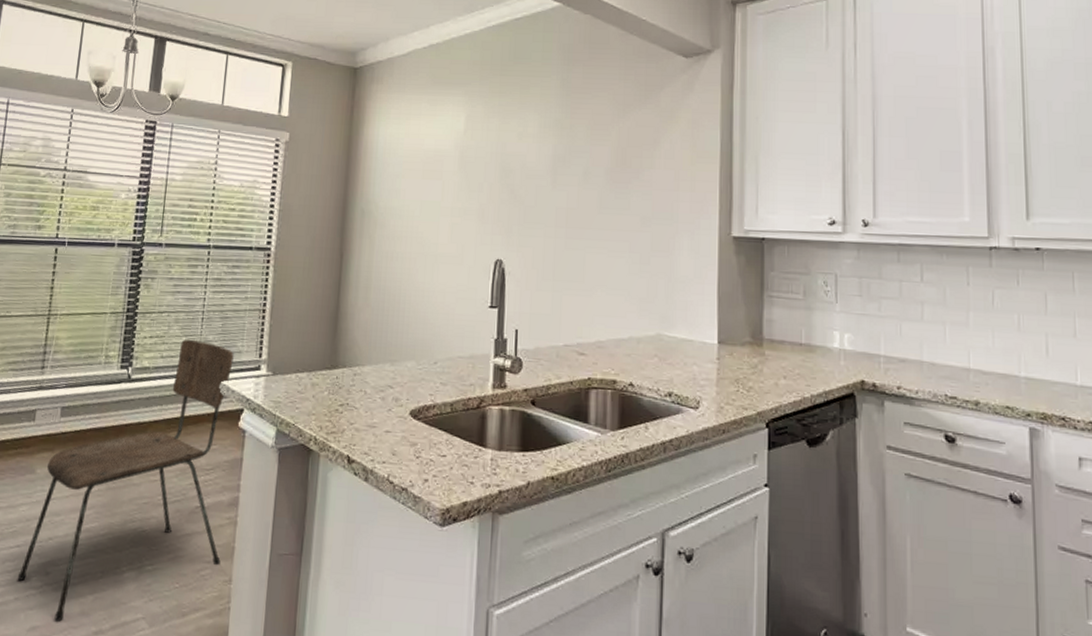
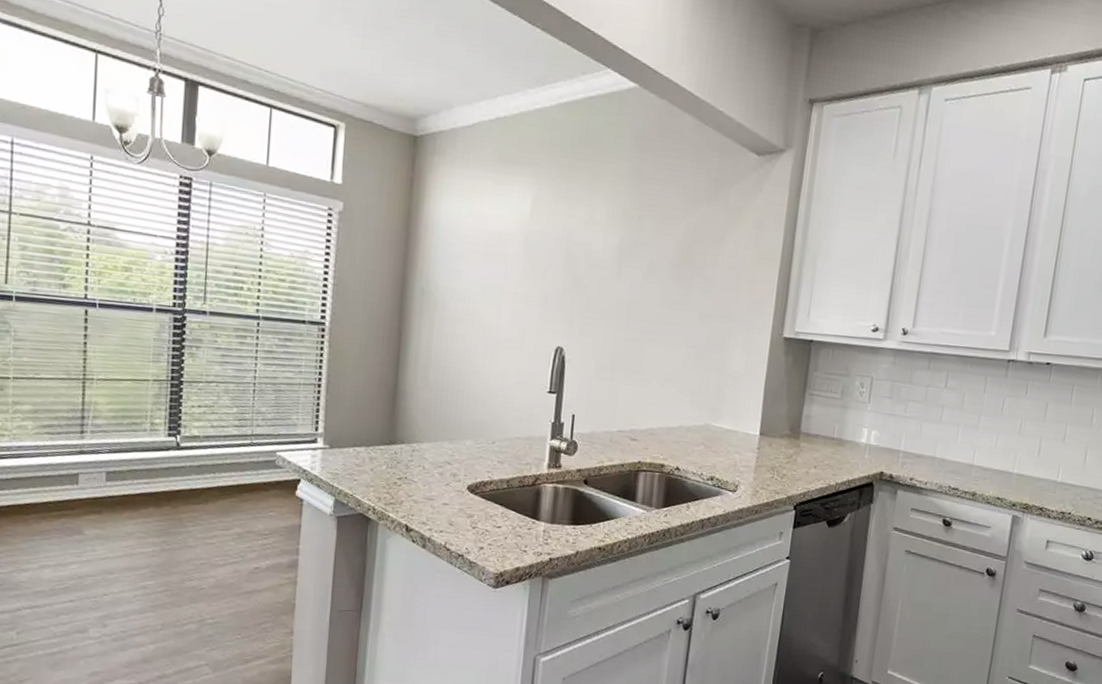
dining chair: present [17,339,234,622] -> none [73,410,289,668]

